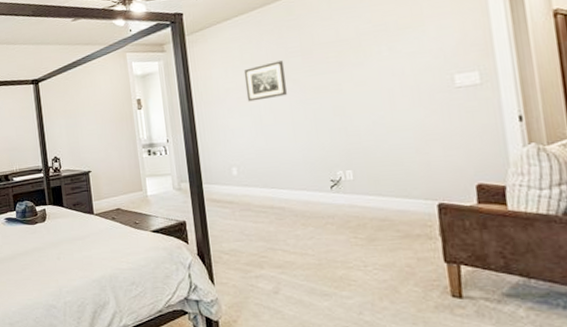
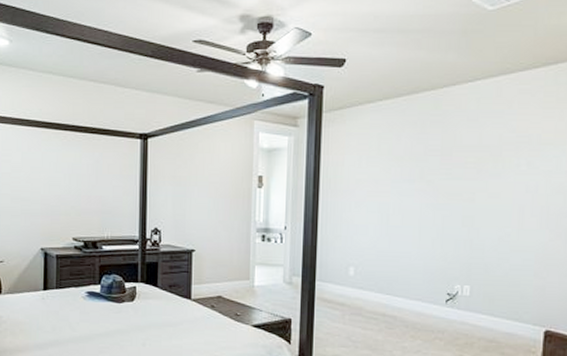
wall art: present [243,60,287,102] -> none [377,158,422,198]

